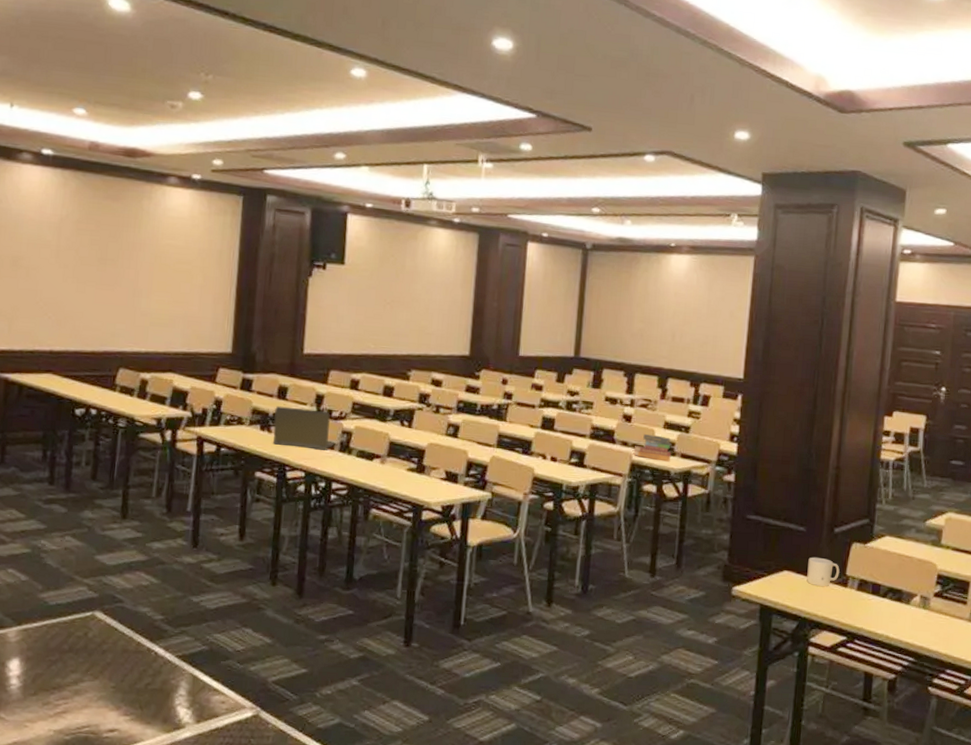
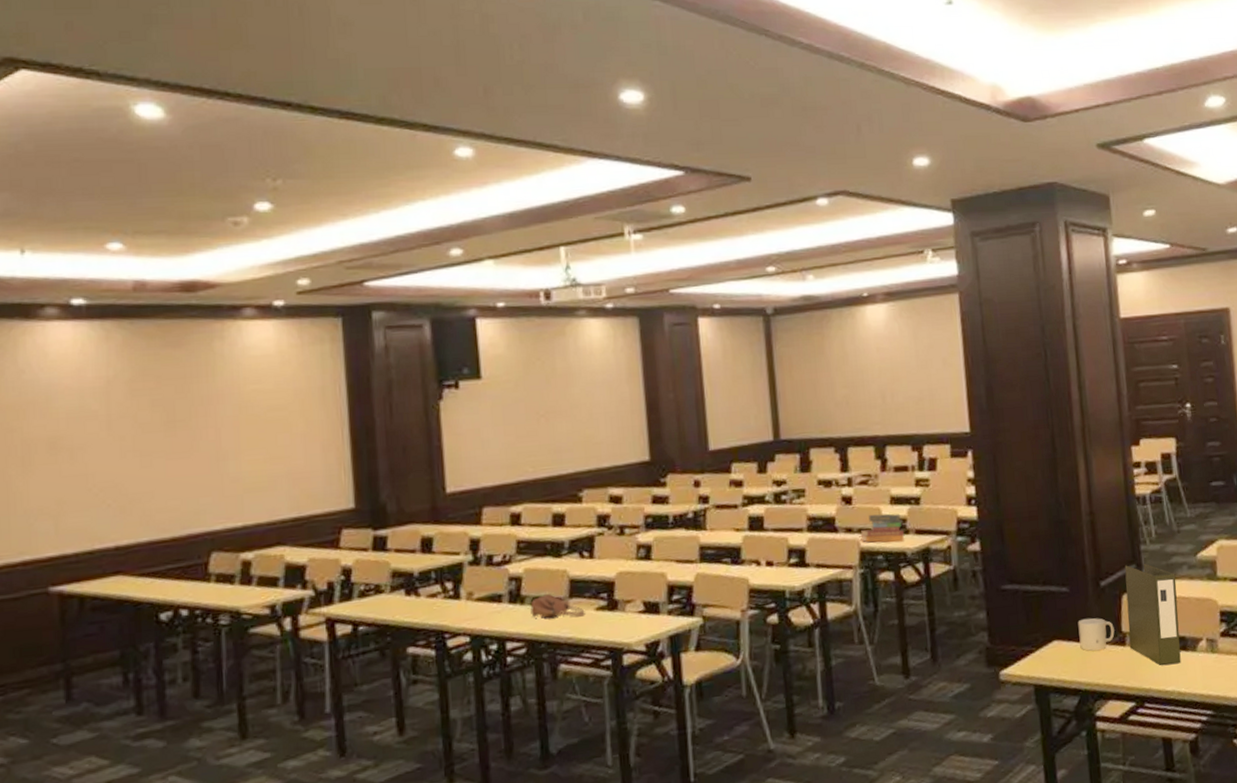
laptop computer: present [273,406,335,451] -> none [420,557,502,610]
handbag: none [355,450,398,474] -> present [530,594,585,618]
binder: none [851,518,903,612] -> present [1124,563,1181,665]

